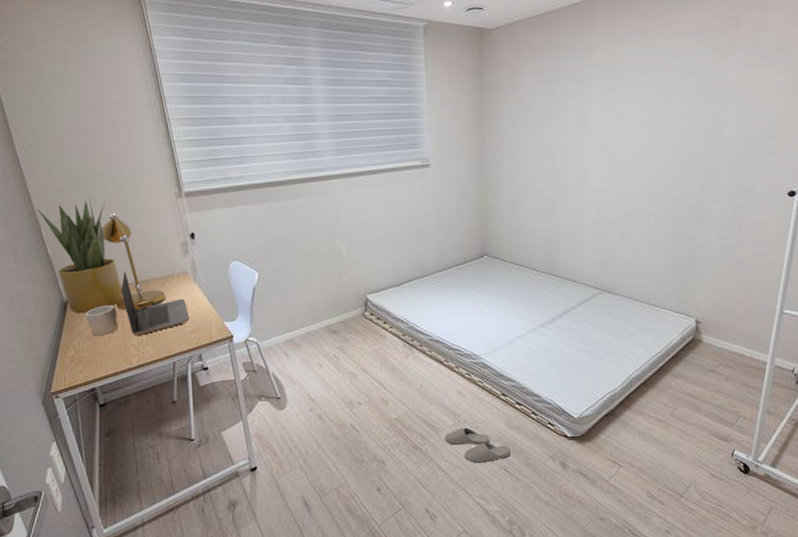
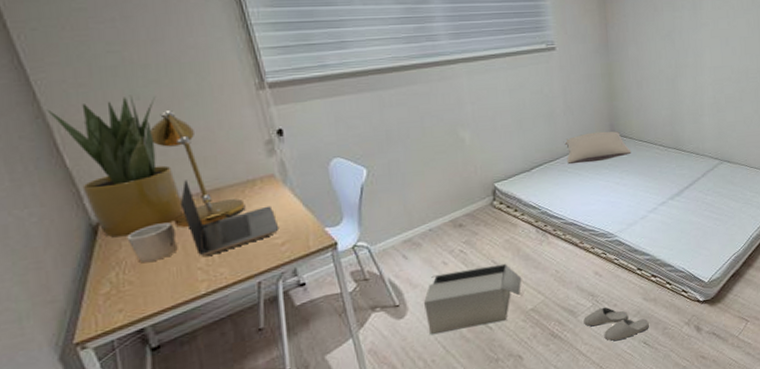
cardboard box: none [300,372,388,428] -> present [423,263,522,334]
pillow: none [433,251,502,283] -> present [563,131,632,165]

